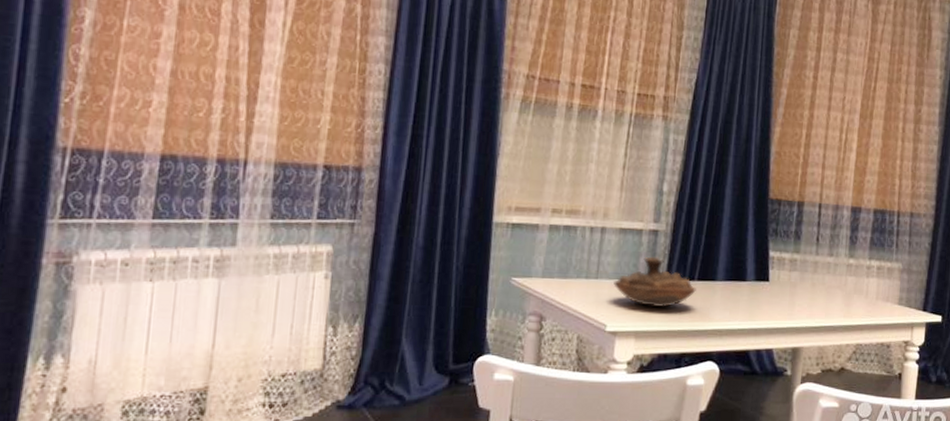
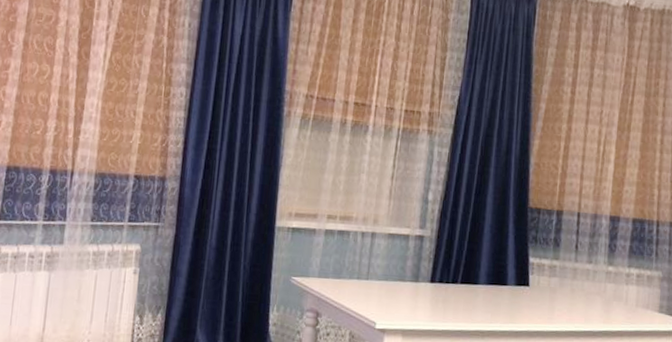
decorative bowl: present [613,256,696,307] -> none [382,260,459,308]

